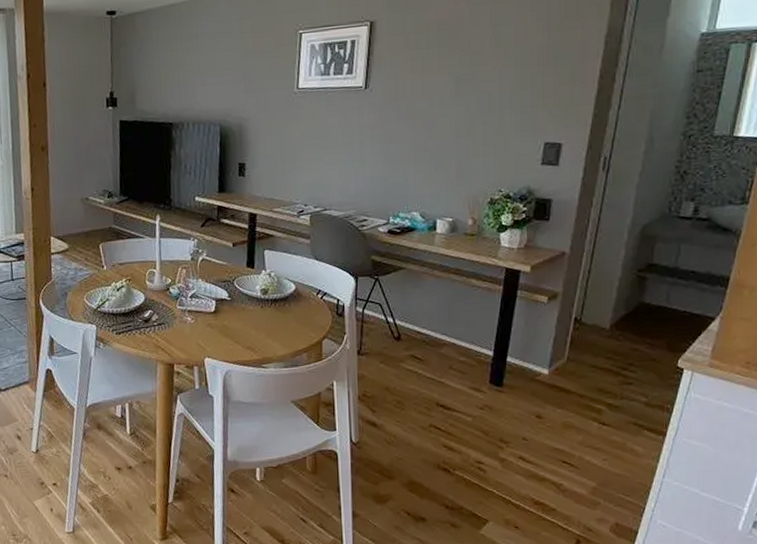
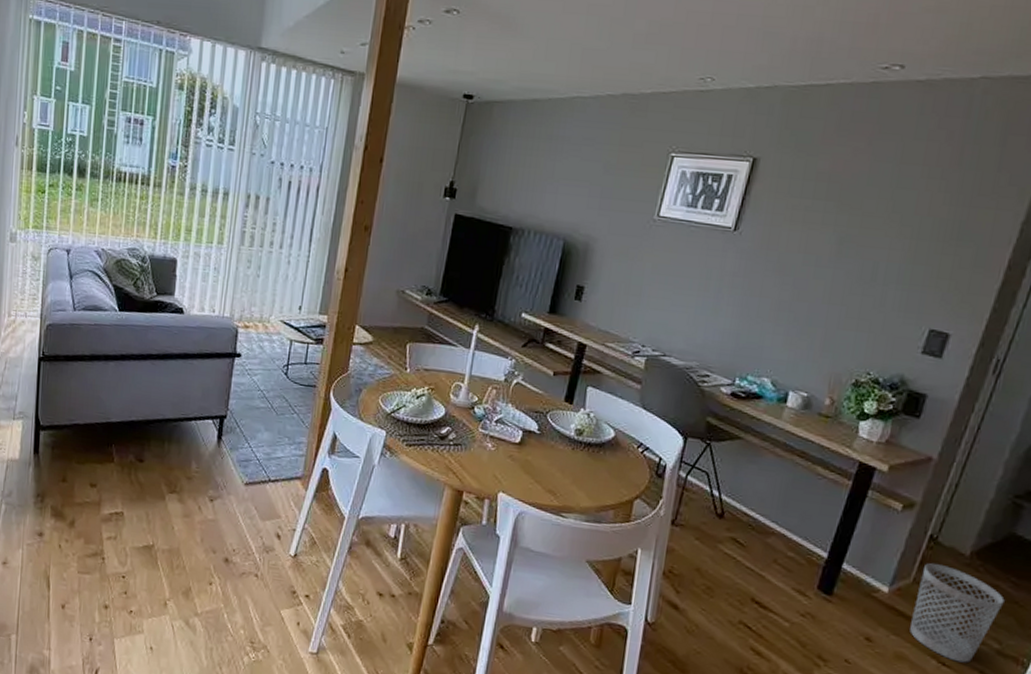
wastebasket: none [572,341,644,420] -> present [910,563,1005,663]

